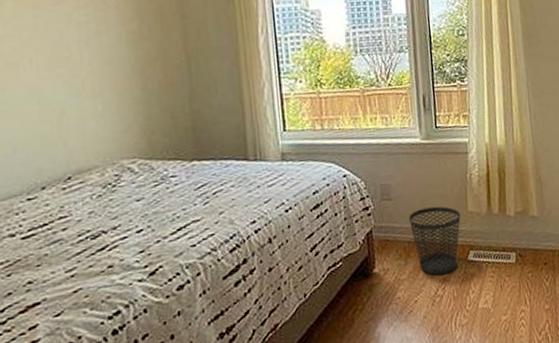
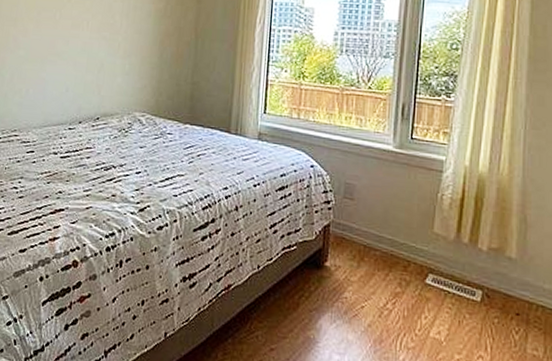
wastebasket: present [408,206,461,275] -> none [368,216,424,289]

